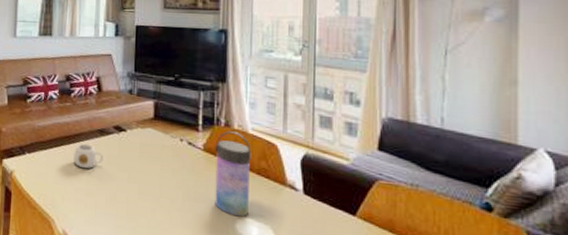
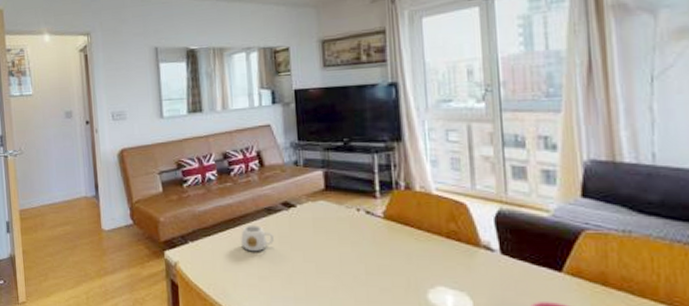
water bottle: present [215,130,252,217] -> none [396,193,441,286]

